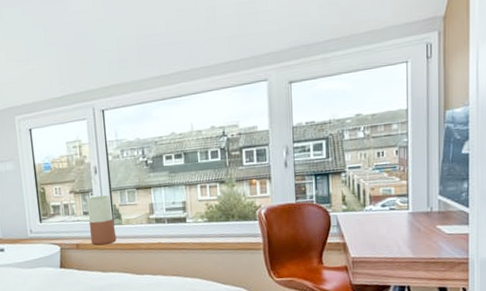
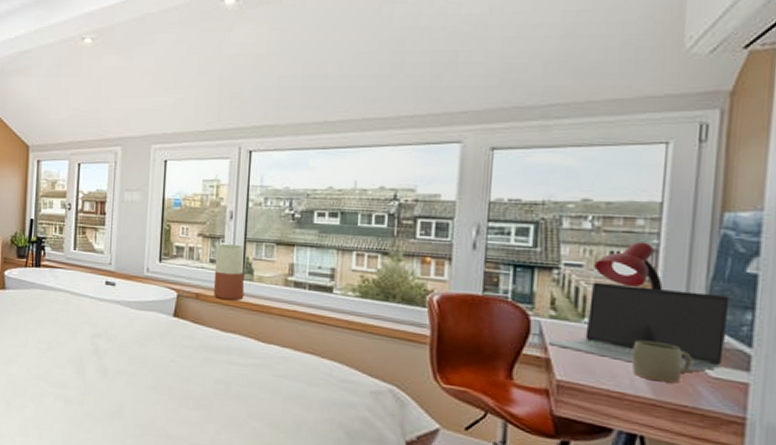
laptop: none [344,173,454,235] -> present [549,282,730,372]
desk lamp: none [368,141,413,178] -> present [594,241,663,291]
mug: none [398,215,434,245] -> present [631,339,692,383]

